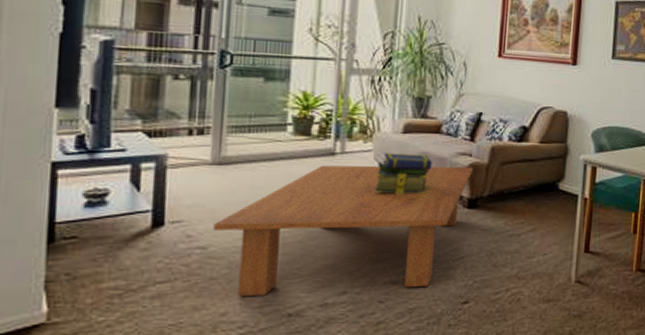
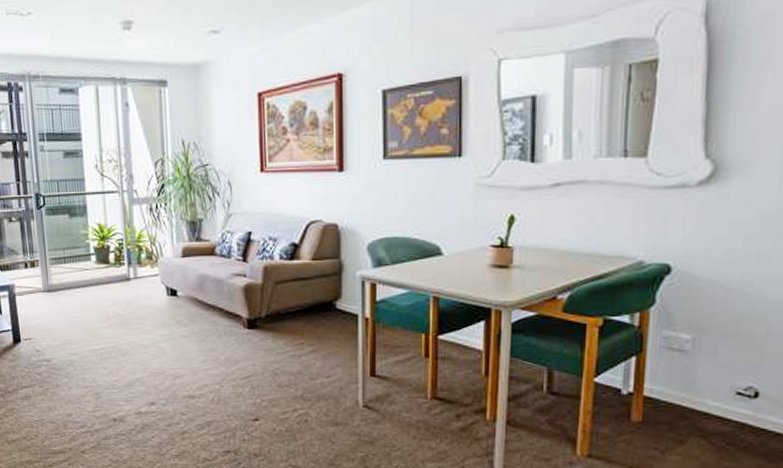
coffee table: present [213,165,474,297] -> none [52,287,250,403]
stack of books: present [374,153,433,194] -> none [164,276,211,315]

